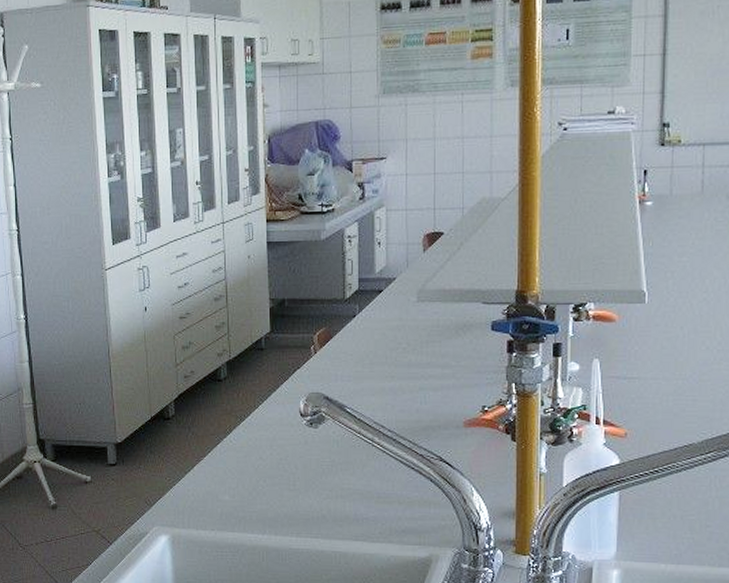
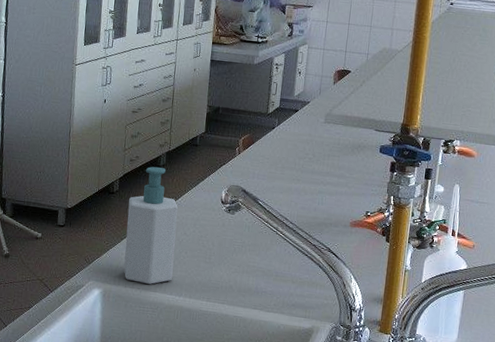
soap bottle: none [189,380,251,523] -> present [123,166,178,284]

